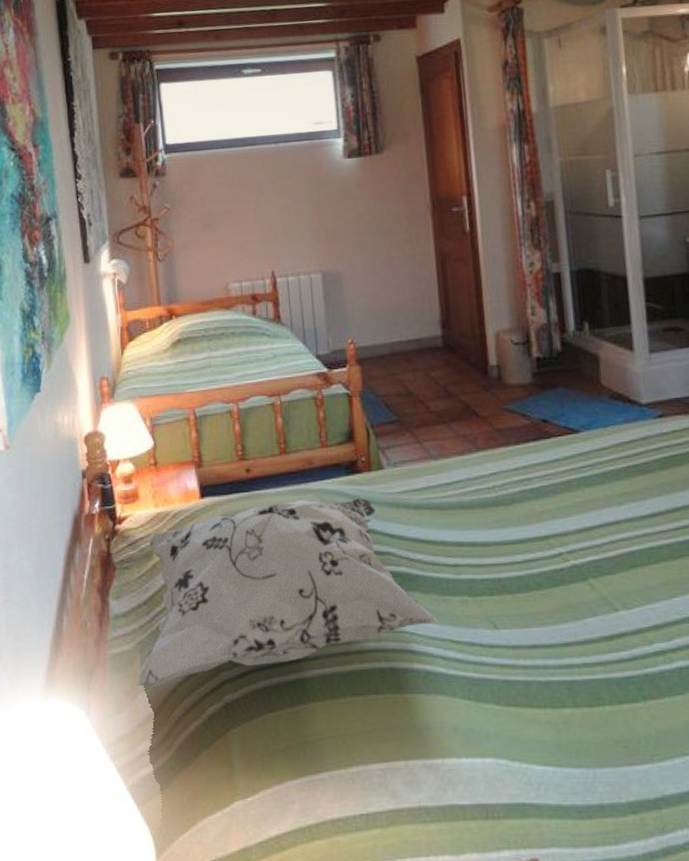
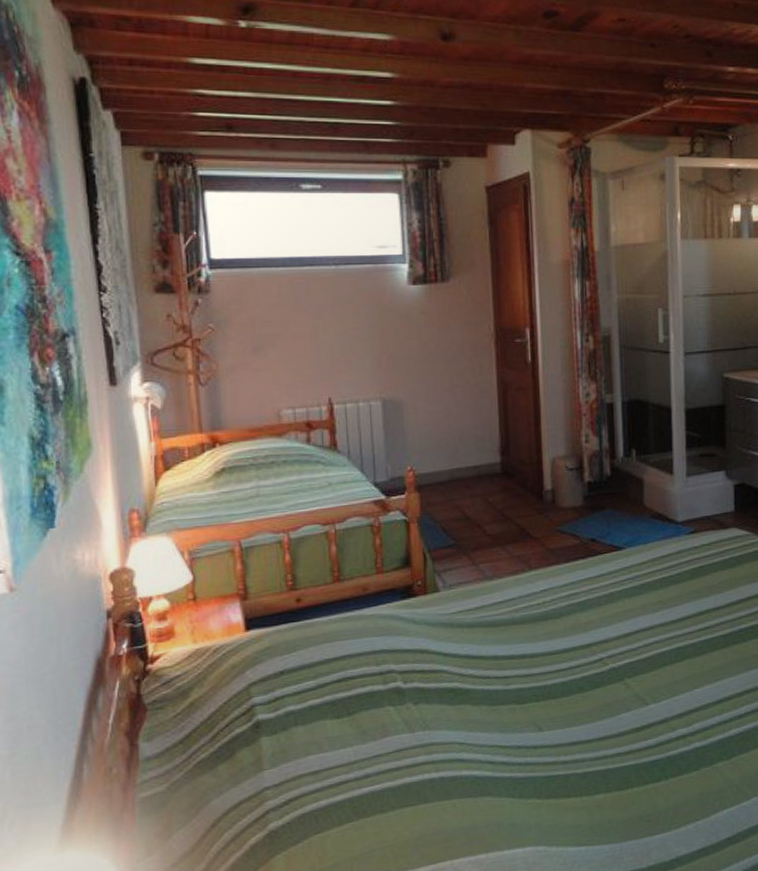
decorative pillow: present [136,498,439,688] -> none [170,620,488,827]

